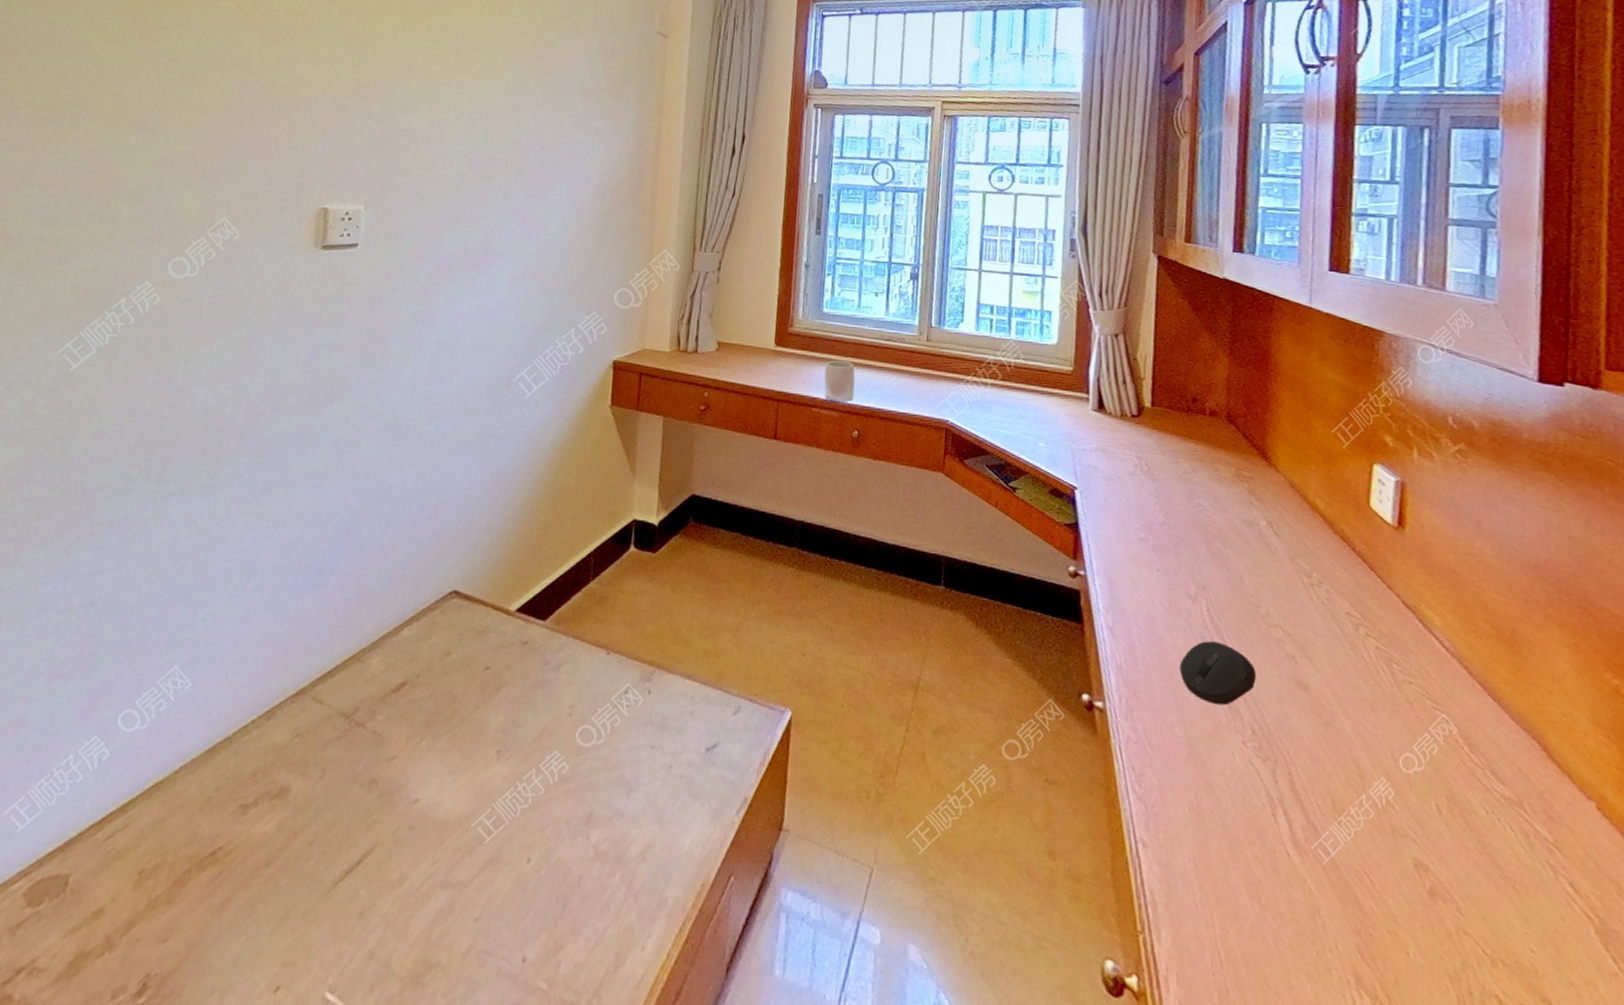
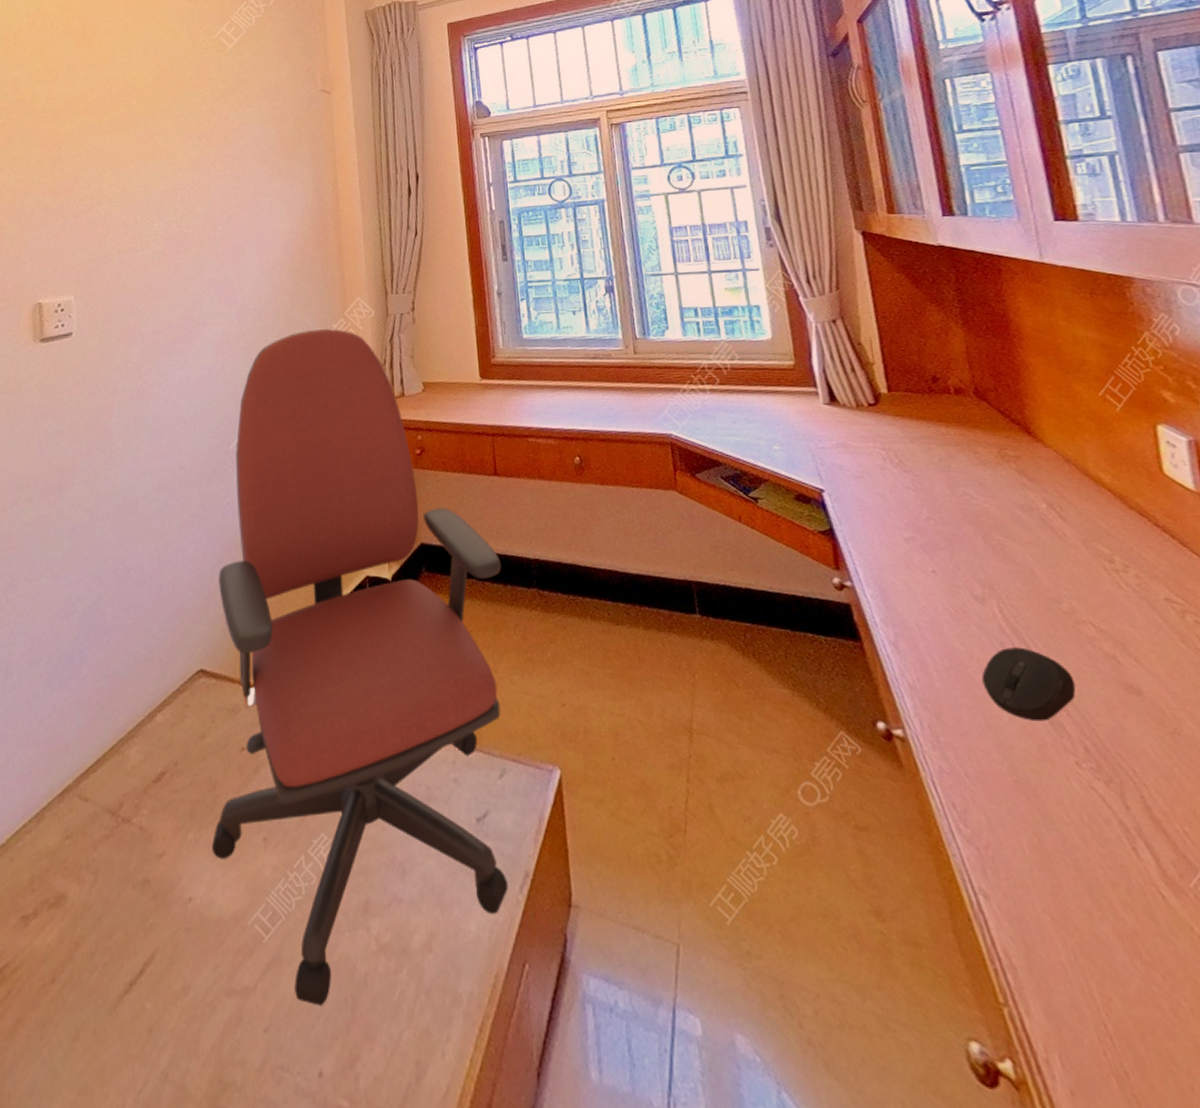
office chair: none [444,275,767,901] -> present [212,328,509,1006]
mug: present [824,360,855,402] -> none [534,385,569,429]

